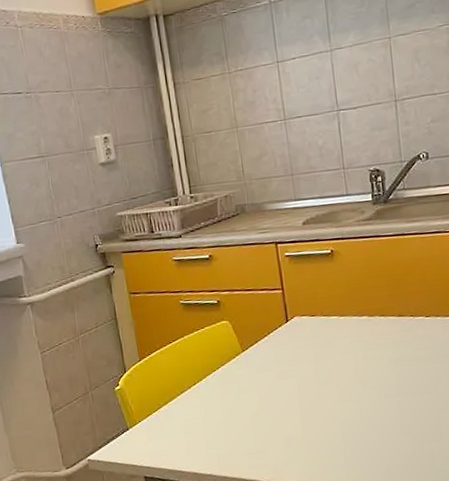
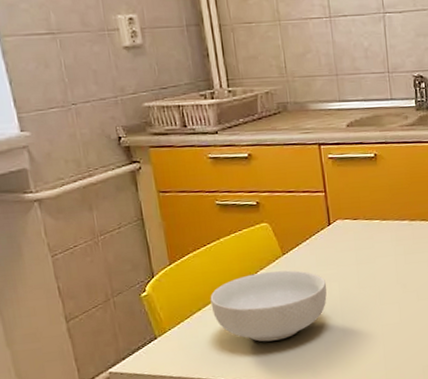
cereal bowl: none [175,366,286,436] -> present [210,270,327,342]

